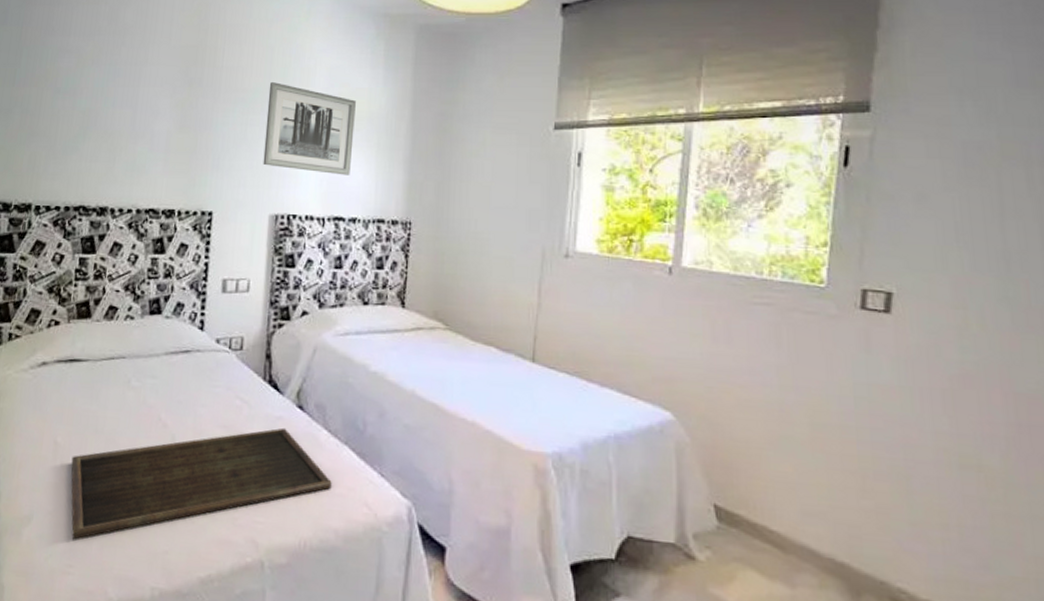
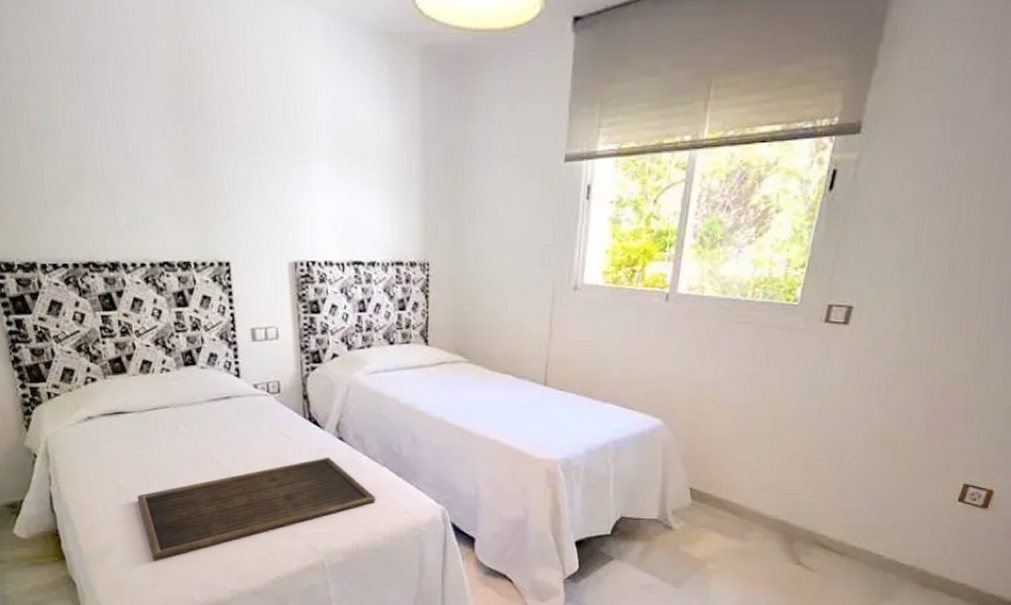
wall art: present [263,82,356,176] -> none [269,117,365,218]

